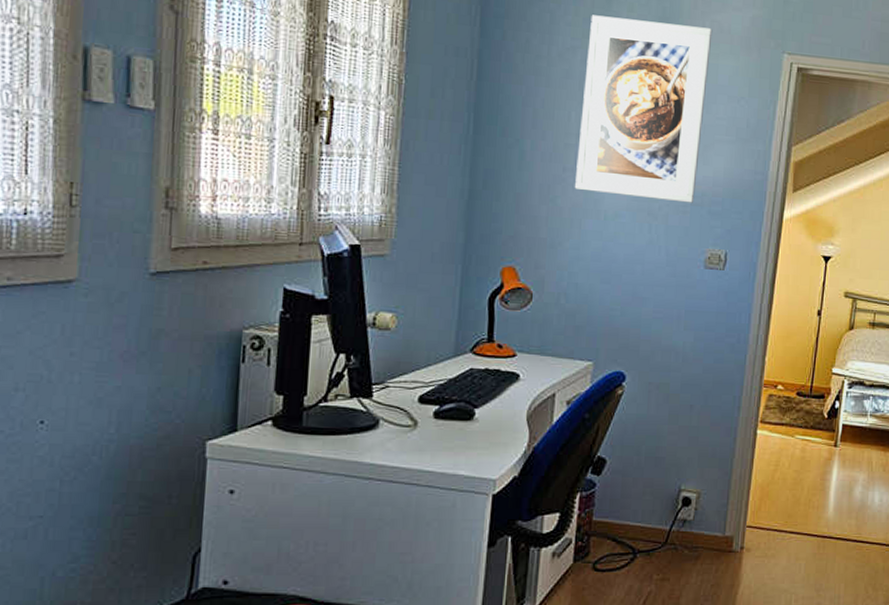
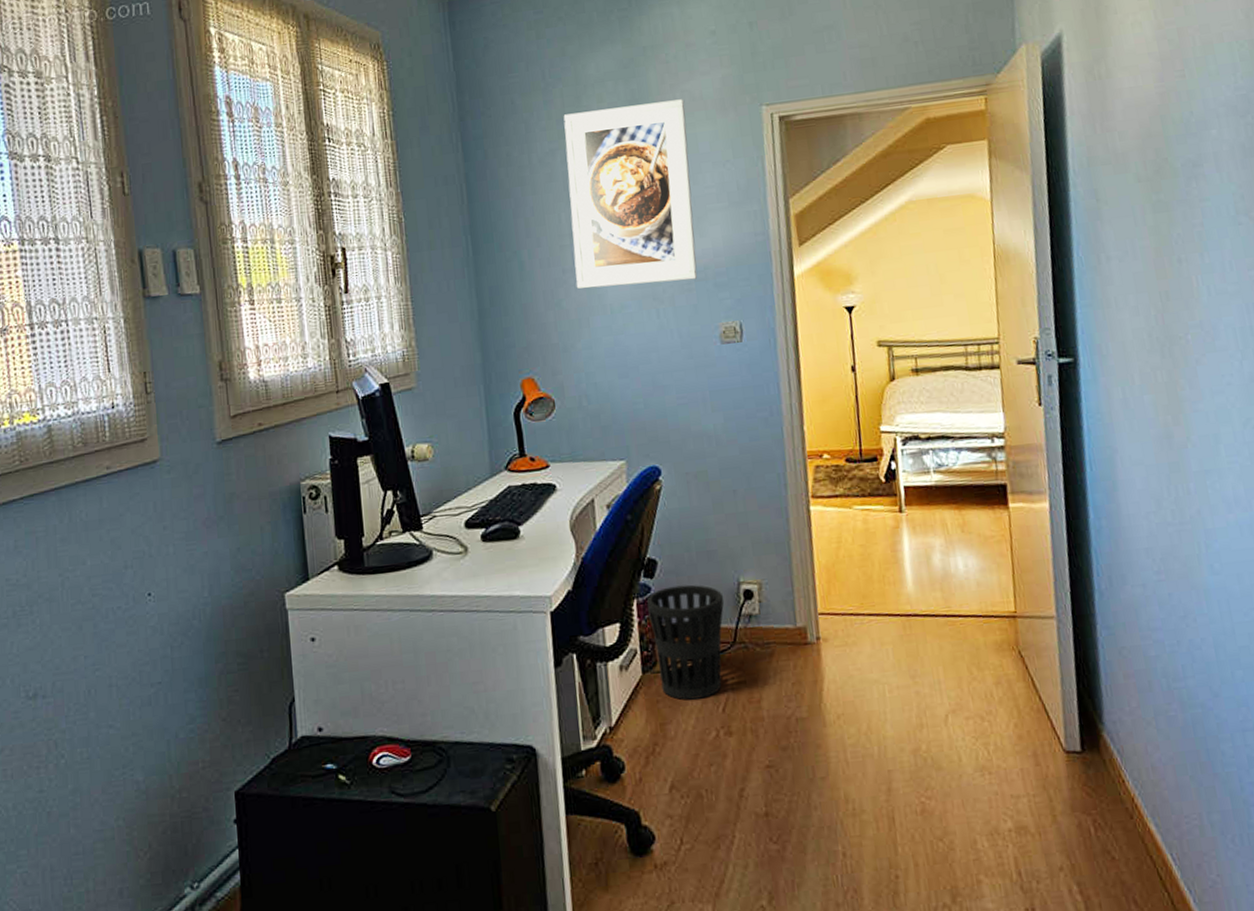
wastebasket: none [588,485,664,590] -> present [646,584,724,700]

